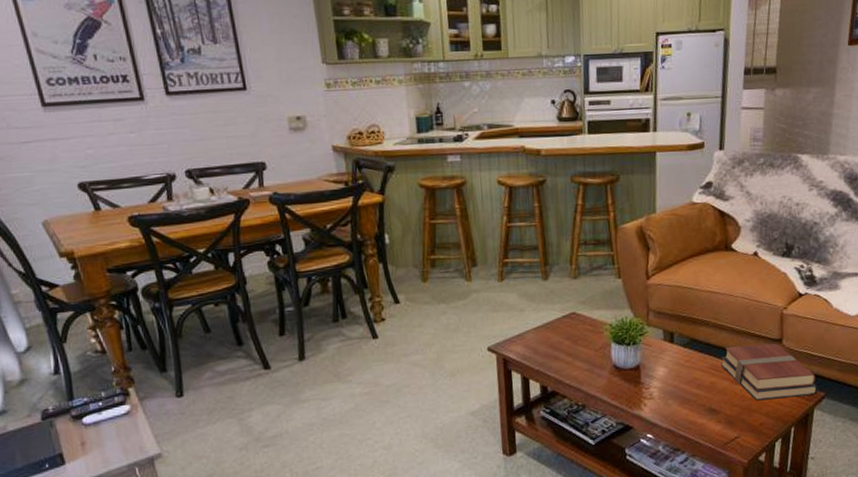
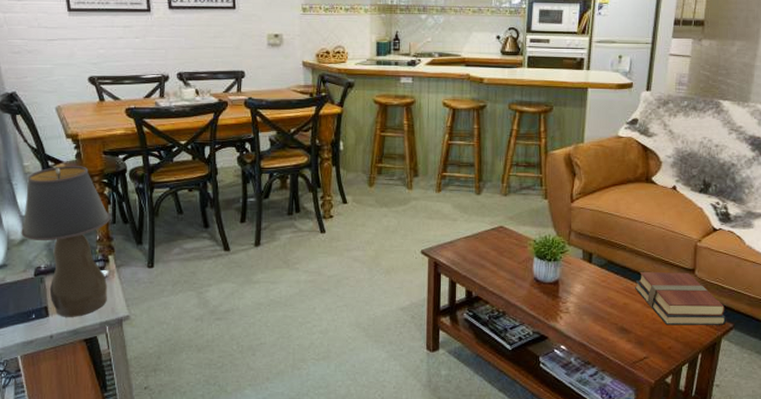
table lamp: none [18,288,134,463] -> present [21,166,111,317]

